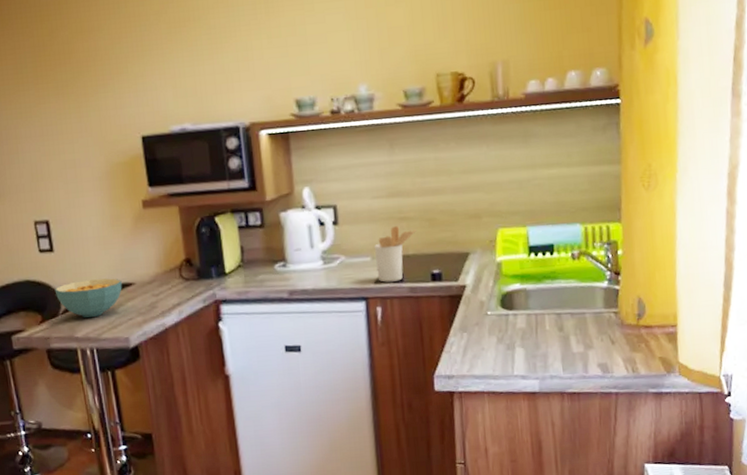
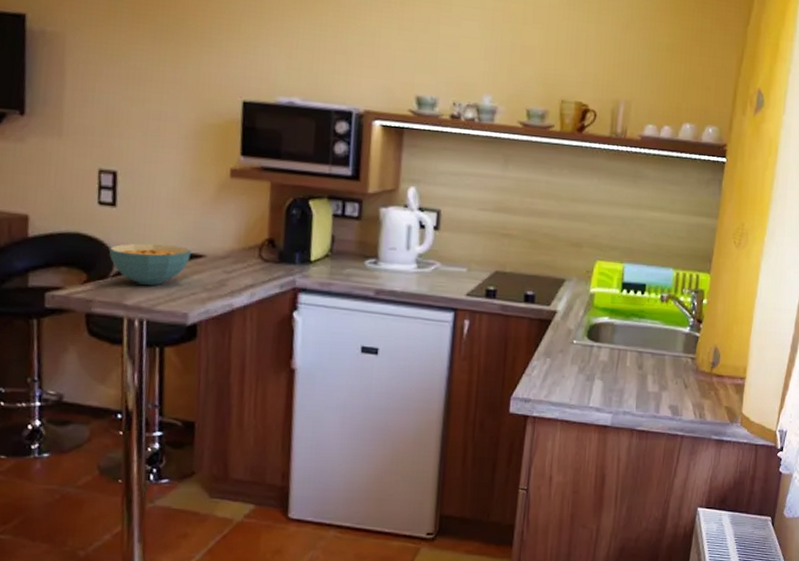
utensil holder: present [373,226,416,282] -> none [470,241,517,297]

